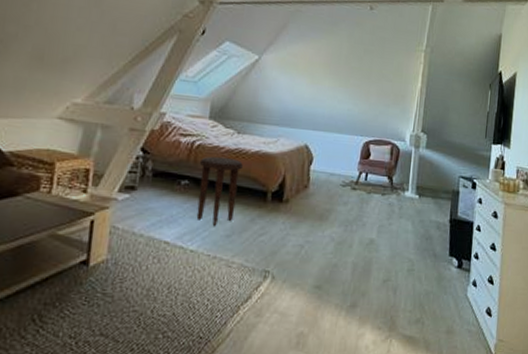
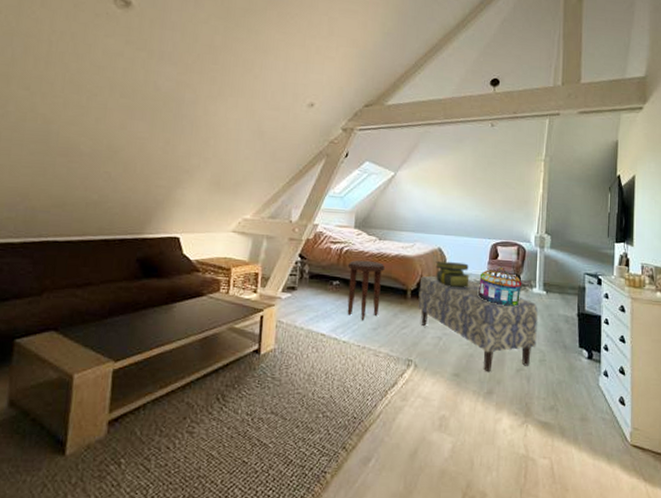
bench: none [279,175,409,282] -> present [418,275,538,371]
stack of books: none [300,159,339,190] -> present [435,261,471,288]
decorative box: none [346,167,394,212] -> present [478,266,522,307]

